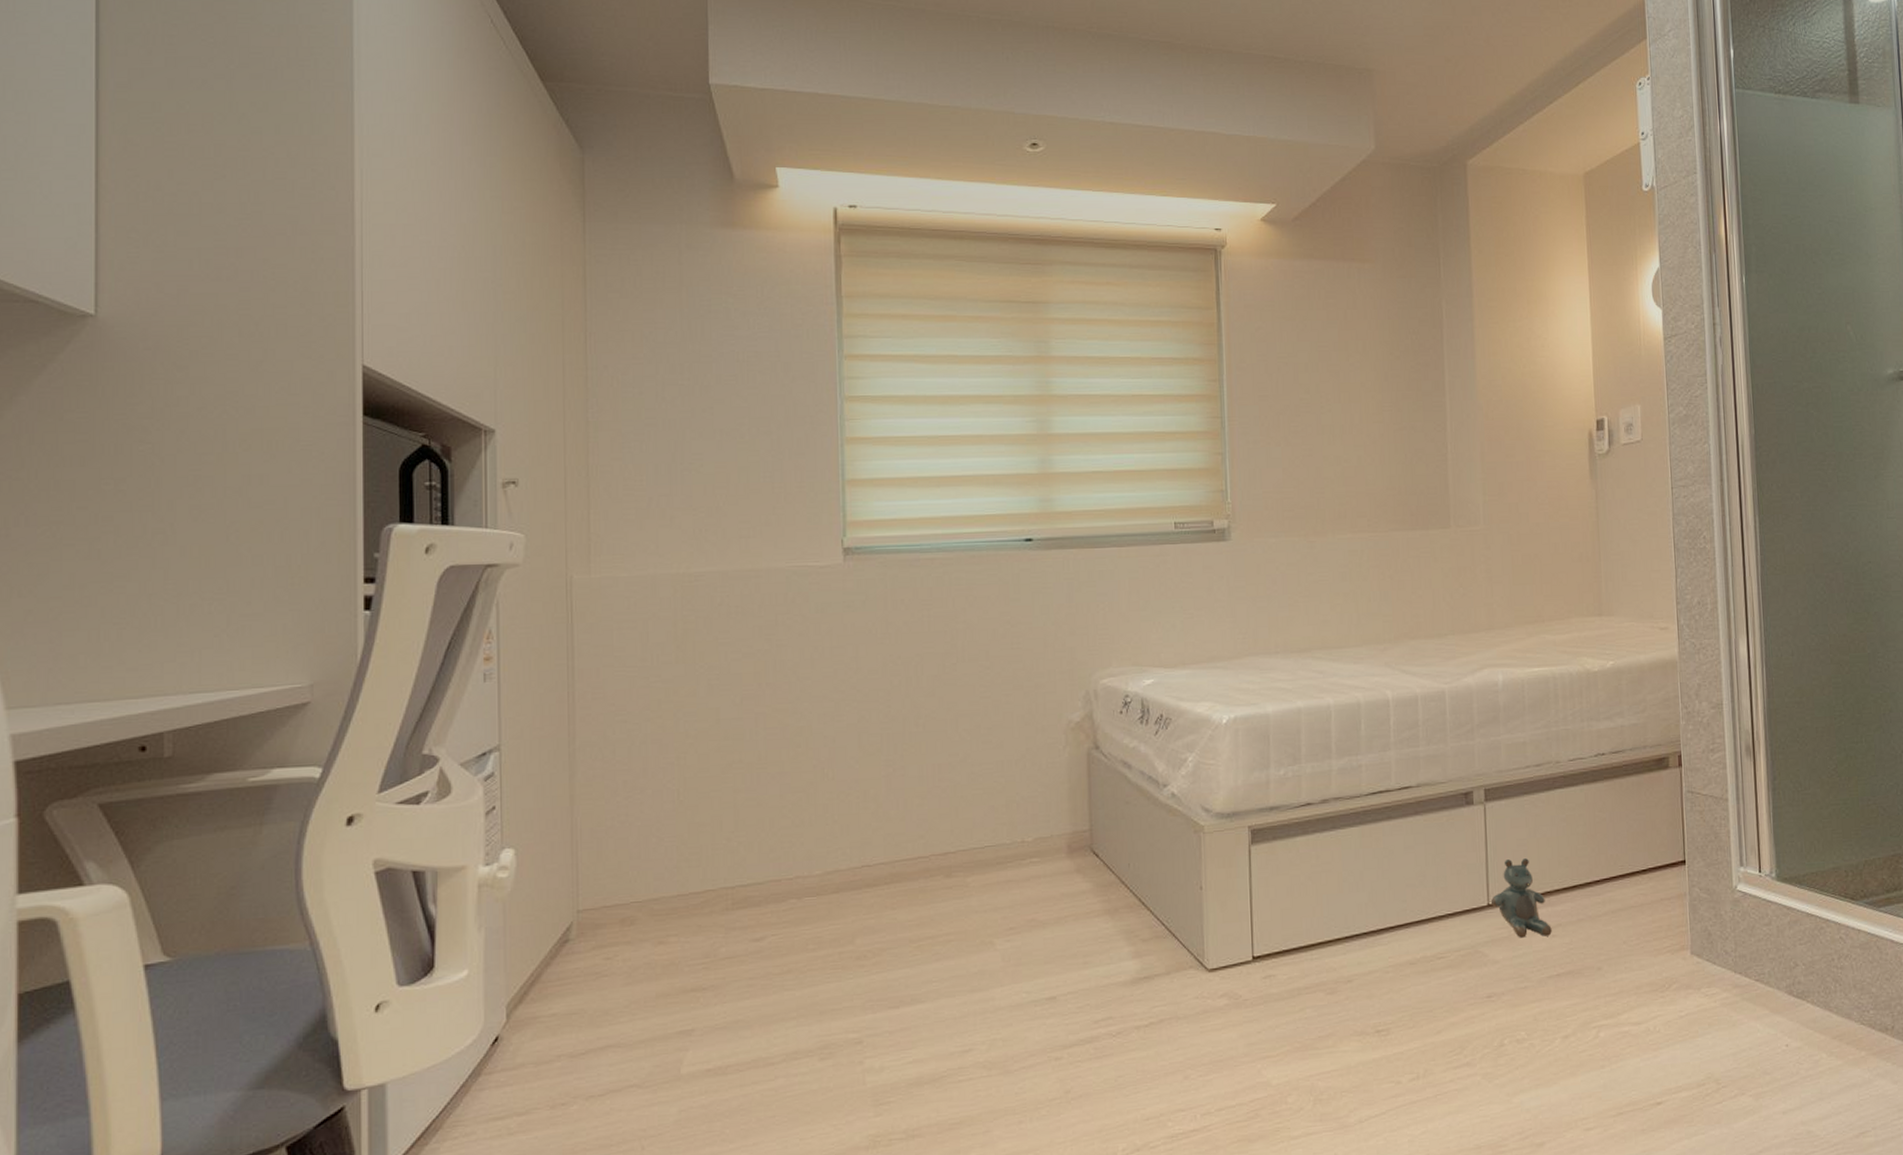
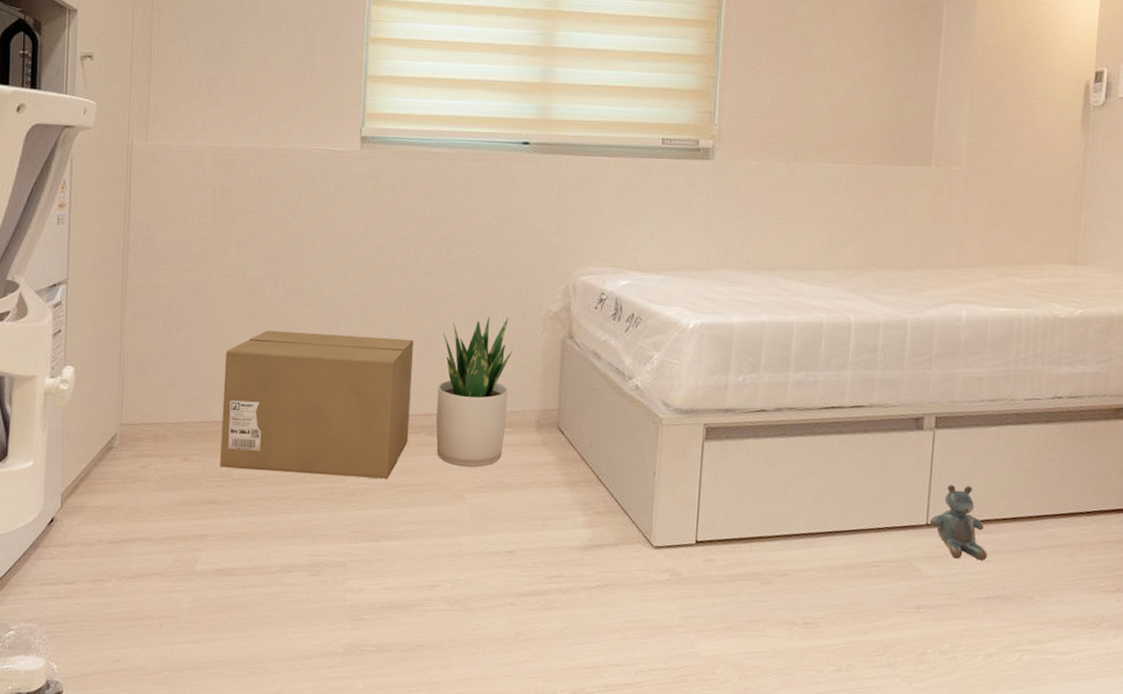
box: none [700,770,924,946] -> present [220,331,413,479]
planter: none [953,734,1035,909] -> present [436,317,513,468]

